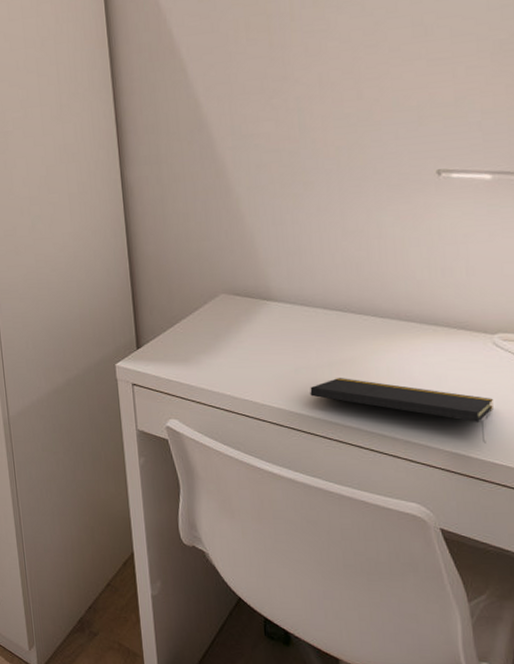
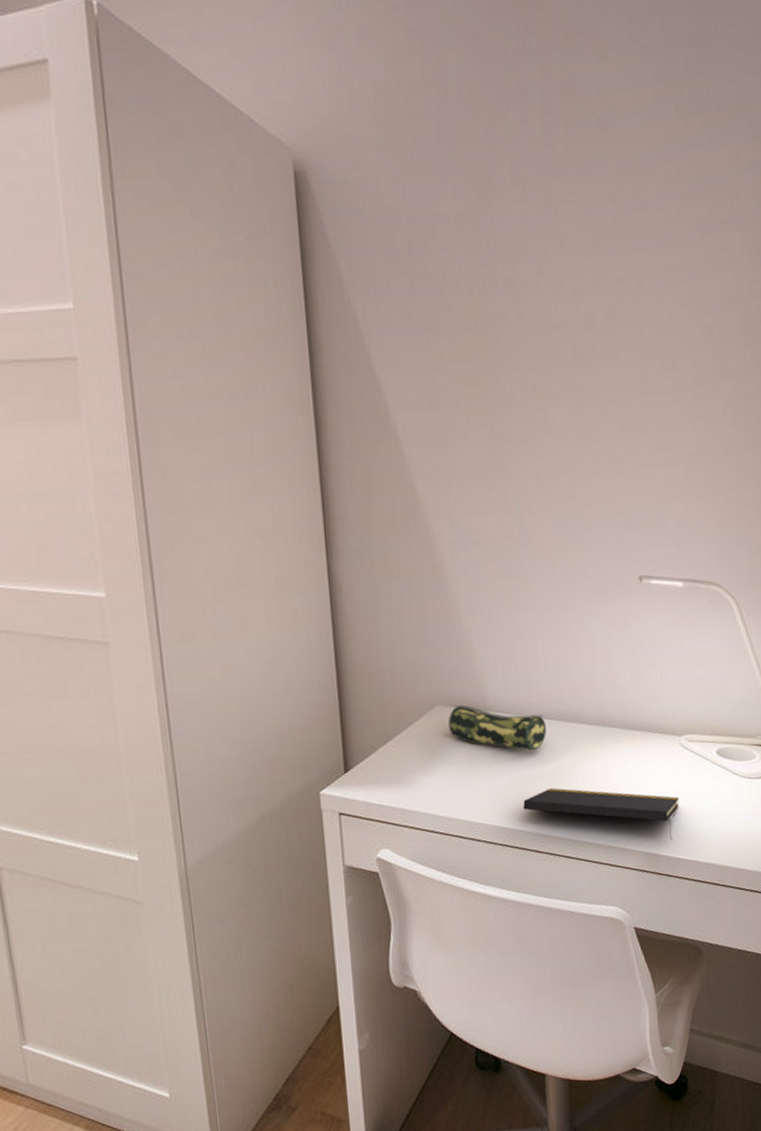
pencil case: none [232,294,334,340] -> present [448,704,546,751]

